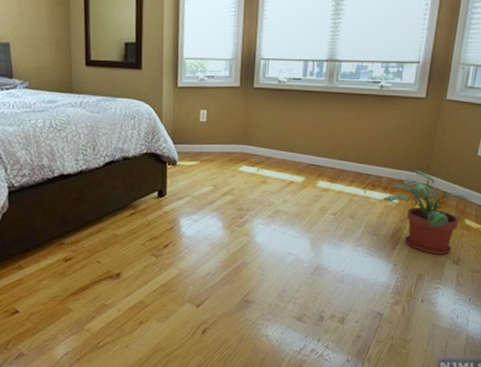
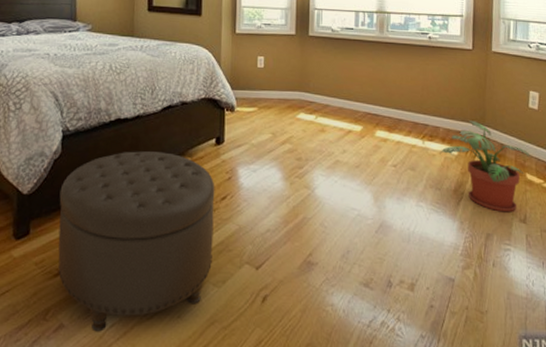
ottoman: none [10,204,158,359] -> present [58,151,215,332]

